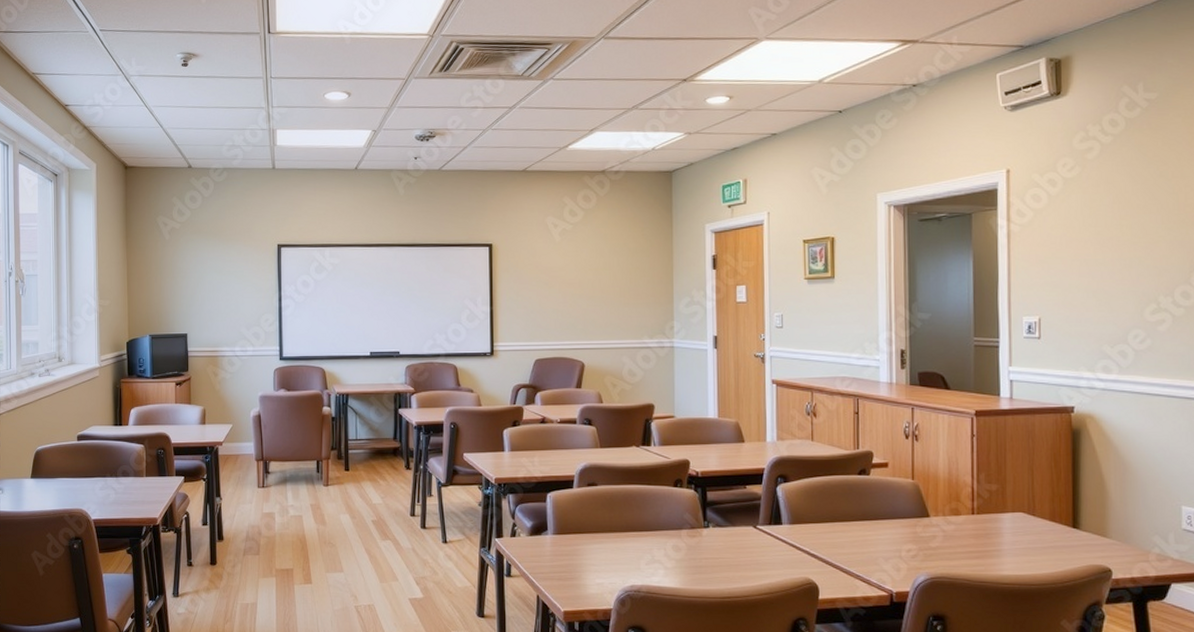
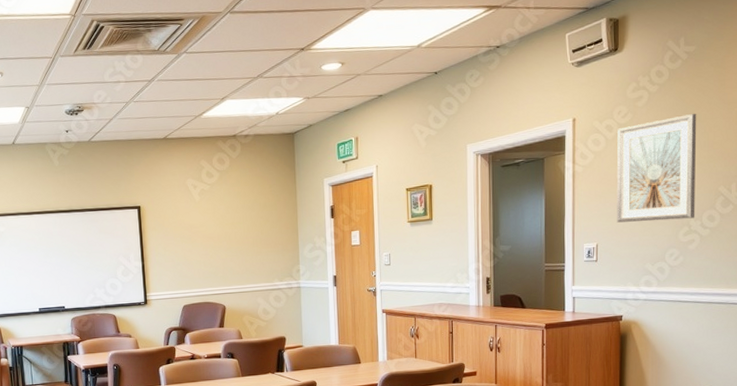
picture frame: none [1062,169,1165,295] -> present [616,113,697,223]

